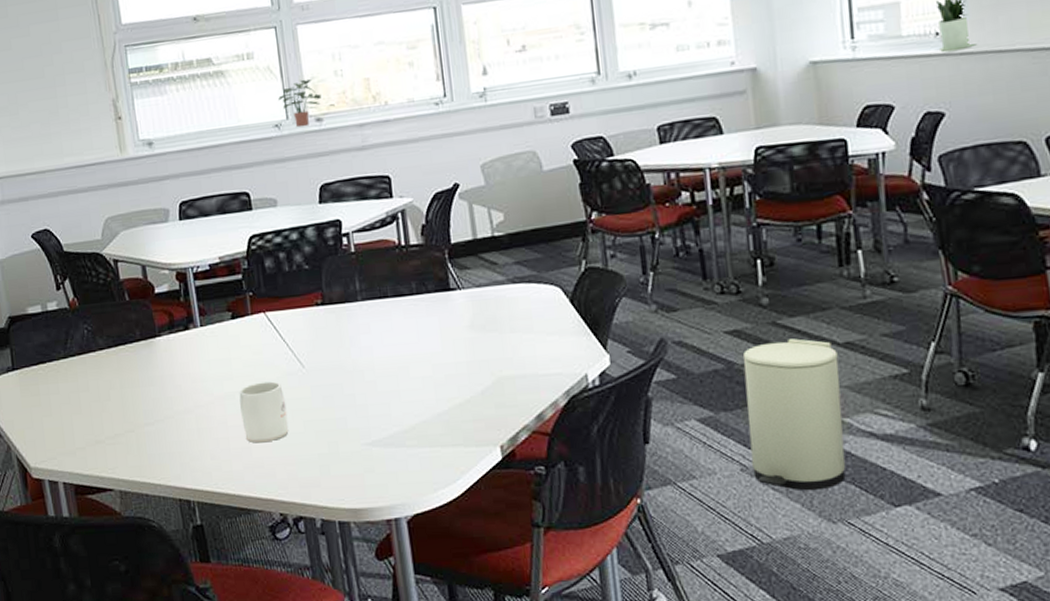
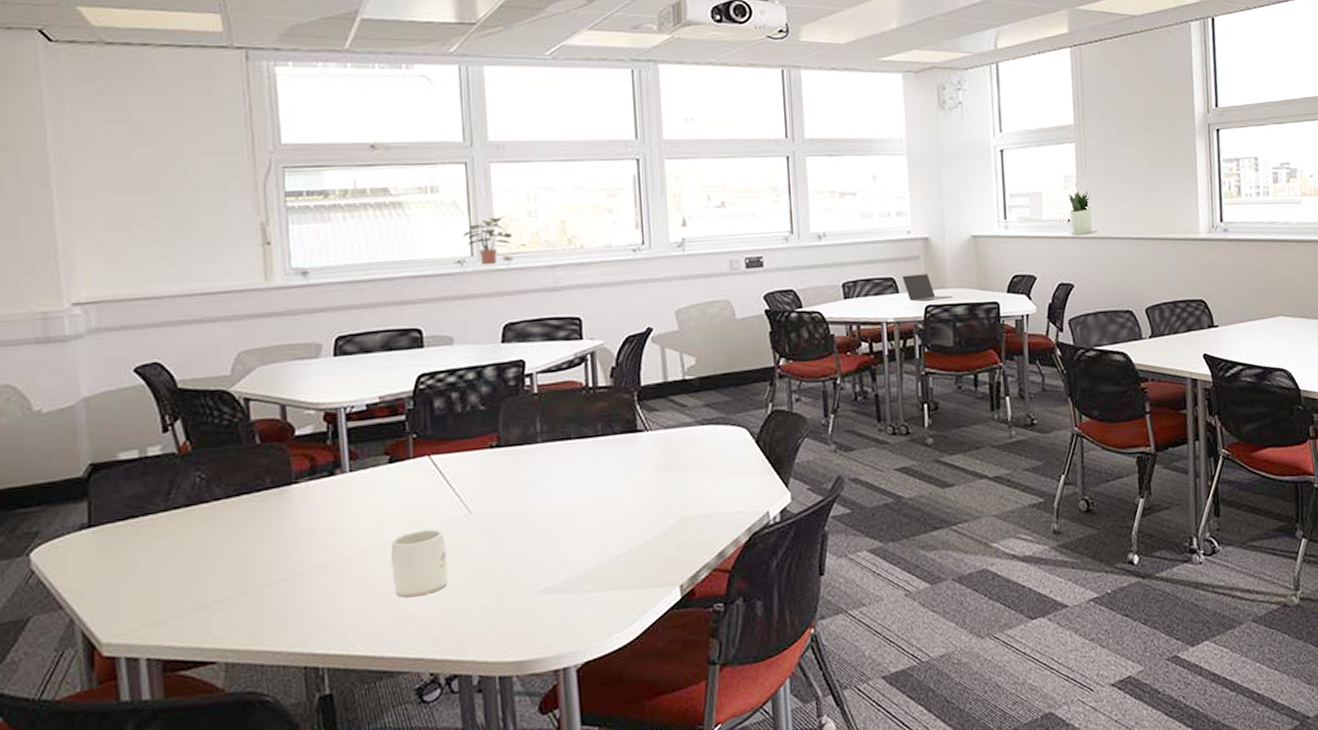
laptop: none [726,110,789,143] -> present [902,274,953,302]
pedal bin: present [743,338,846,490] -> none [910,474,993,611]

